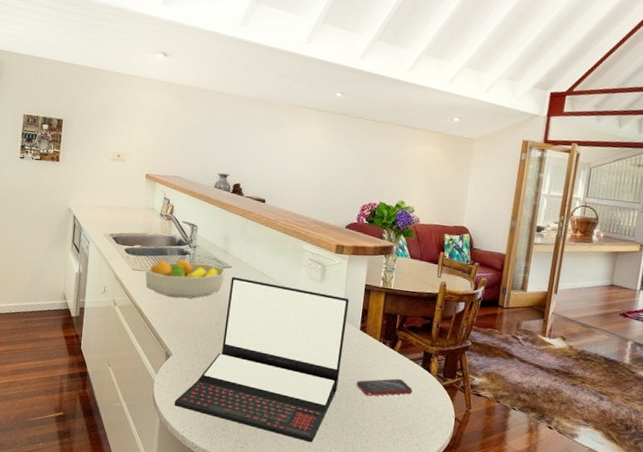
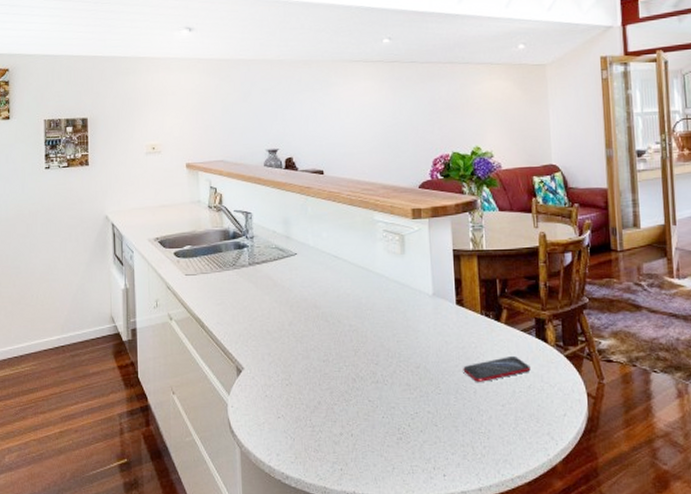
fruit bowl: present [145,258,227,299] -> none [200,253,292,301]
laptop: present [174,277,349,443] -> none [254,265,442,451]

